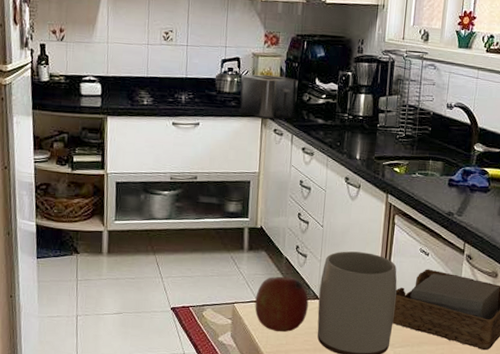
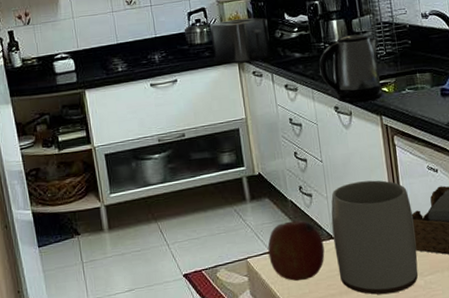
kettle: none [338,111,400,179] -> present [319,34,383,104]

